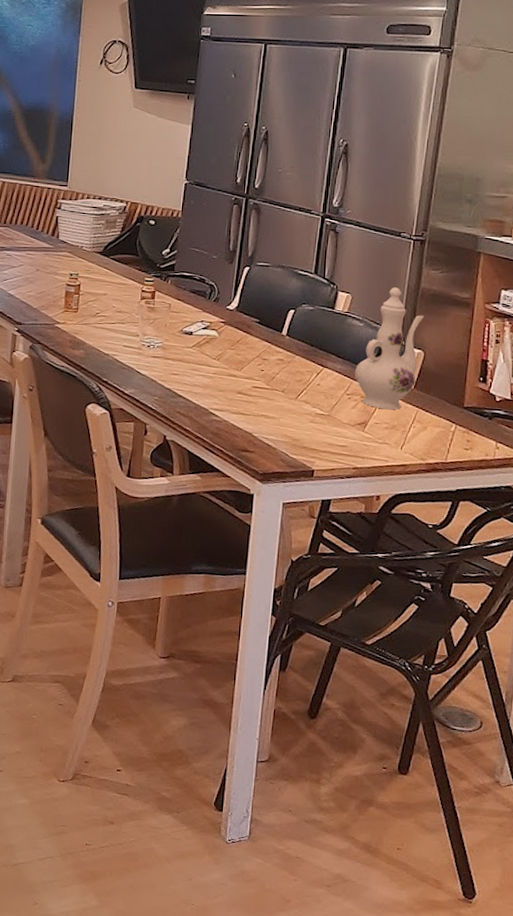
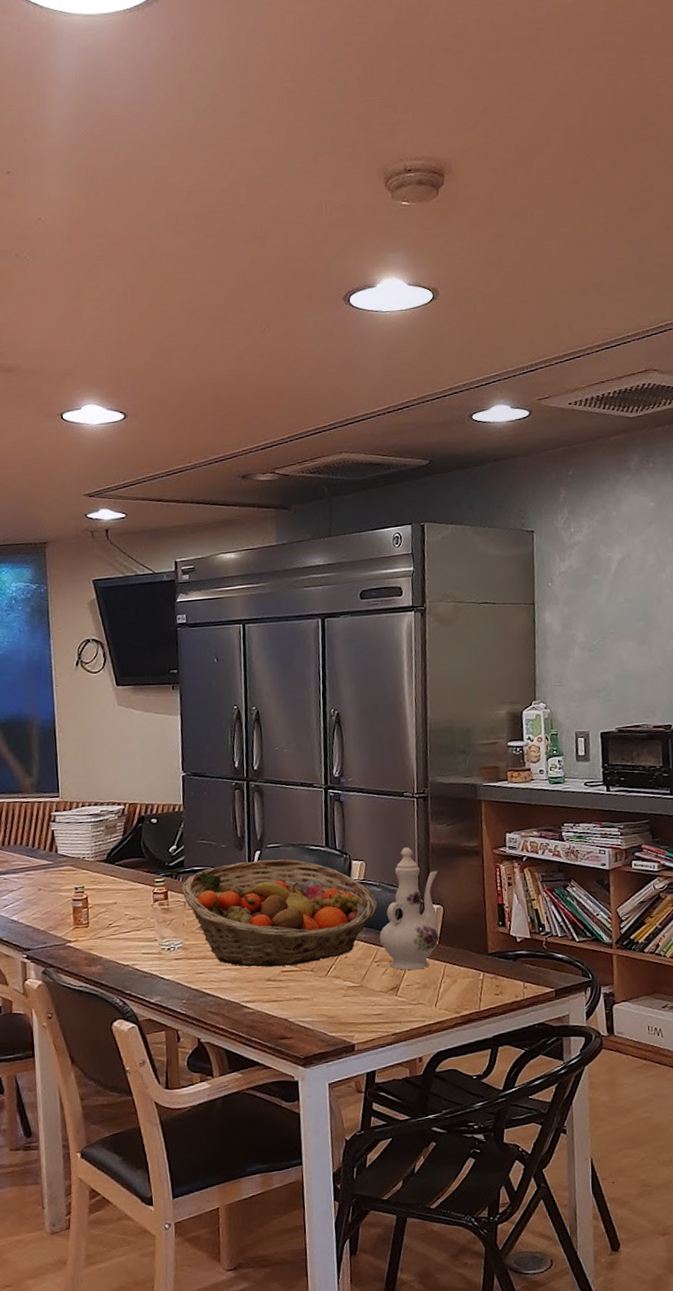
fruit basket: none [168,275,358,384] -> present [181,859,378,968]

